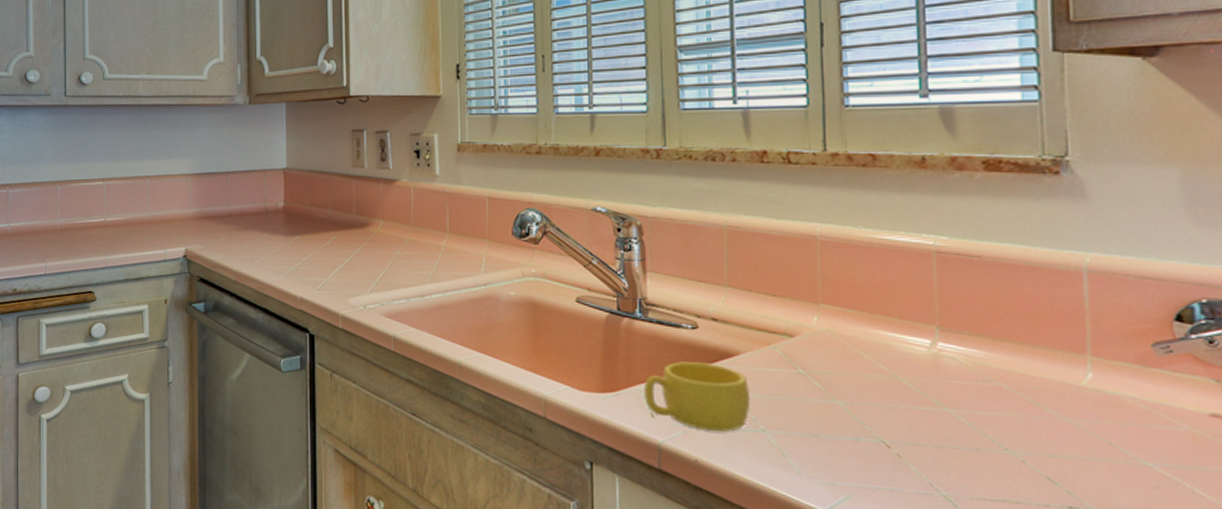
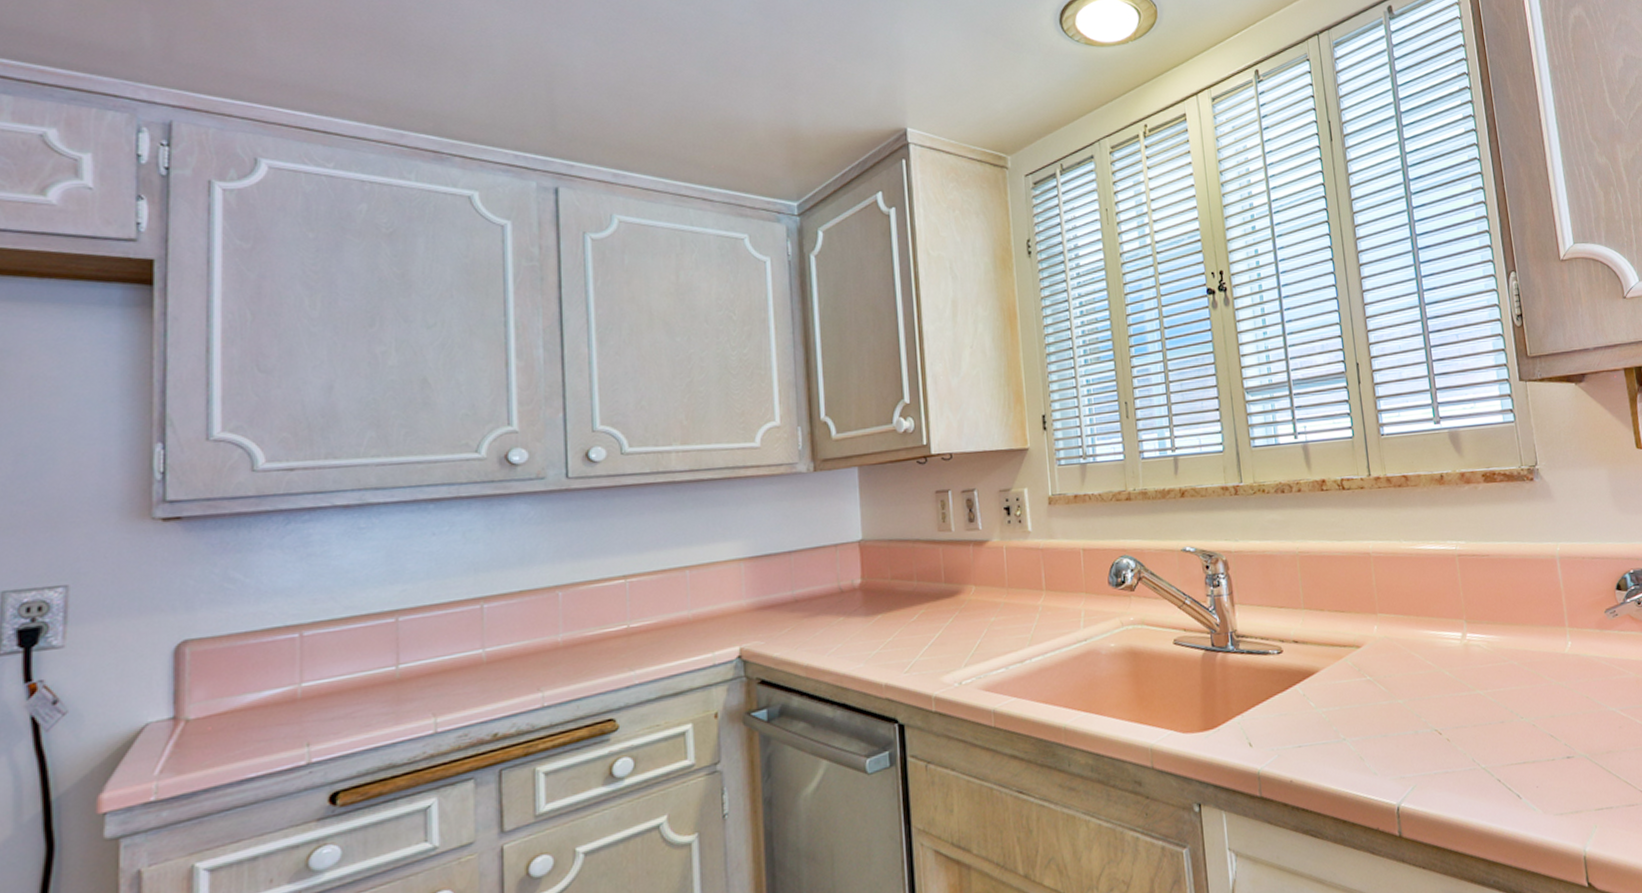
cup: present [644,362,751,432] -> none [1241,684,1332,750]

